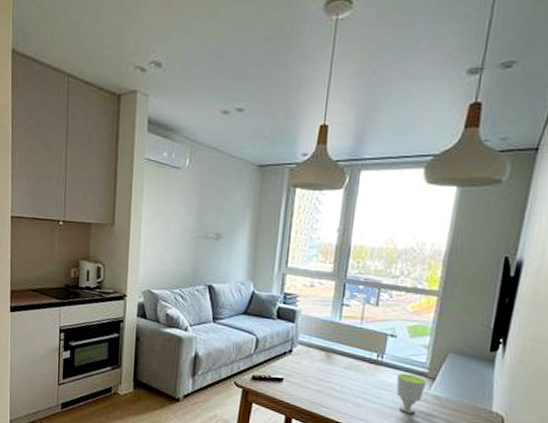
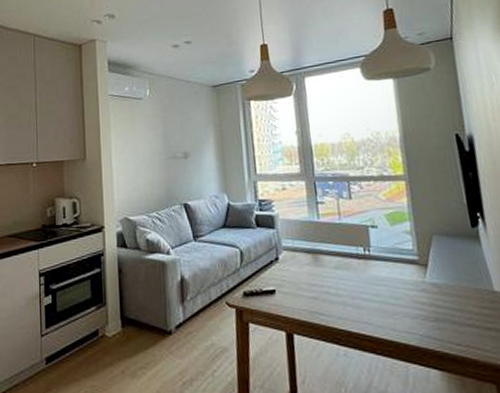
cup: present [396,373,427,414] -> none [388,263,421,307]

